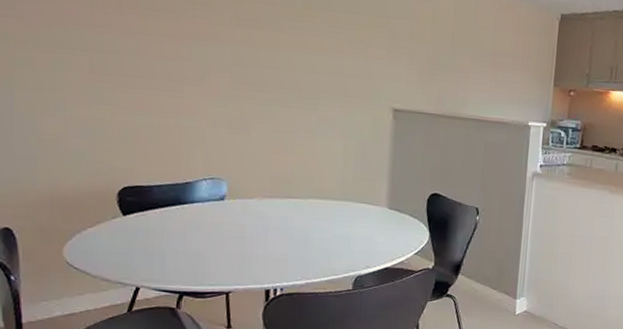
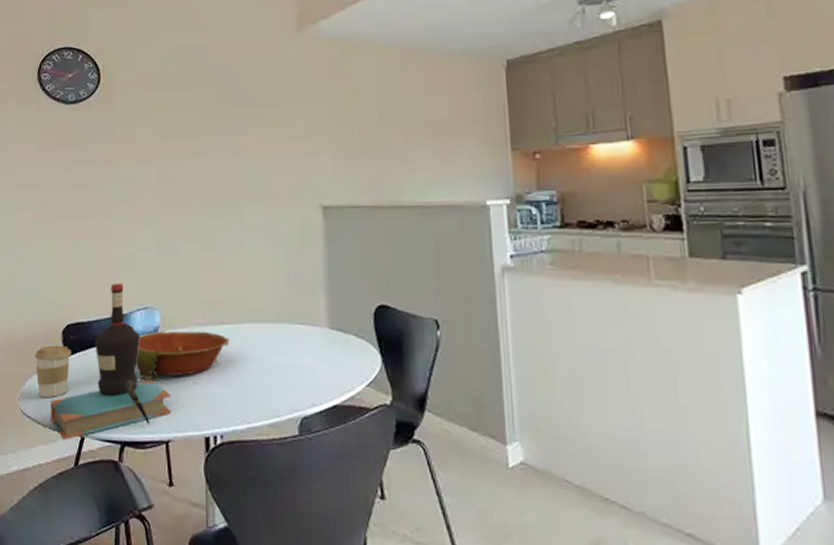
coffee cup: none [85,204,128,252] -> present [35,345,71,397]
bottle: none [101,153,233,290] -> present [50,283,171,440]
bowl: none [198,199,296,241] -> present [135,331,230,380]

